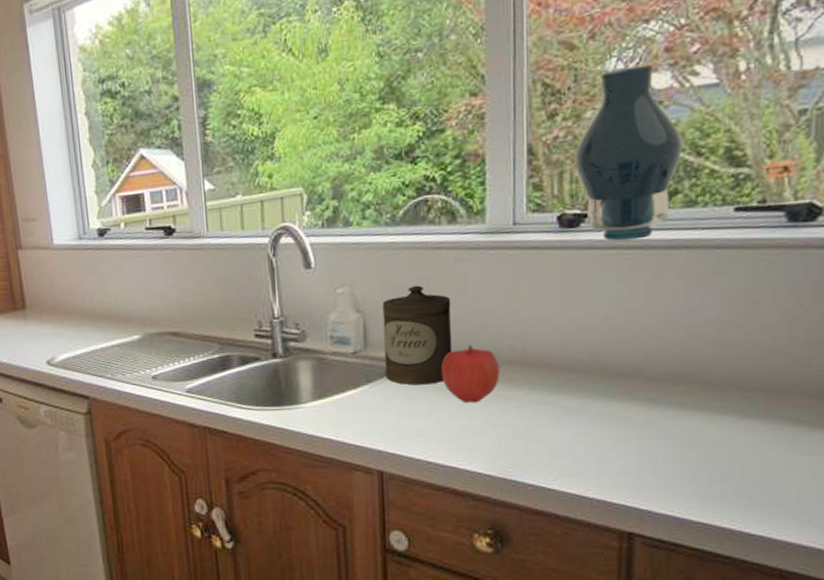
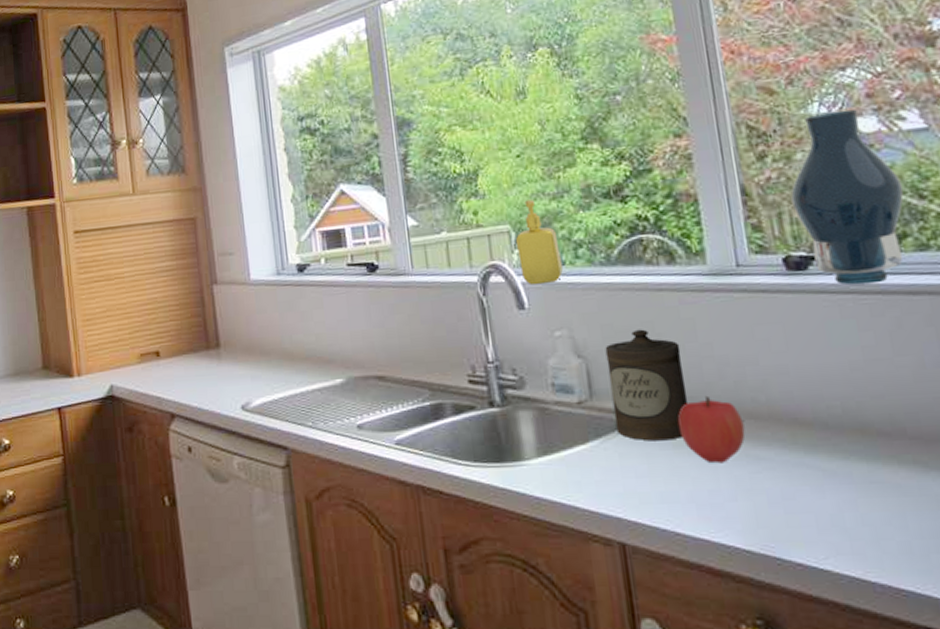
soap dispenser: none [306,162,349,246] -> present [515,200,563,286]

